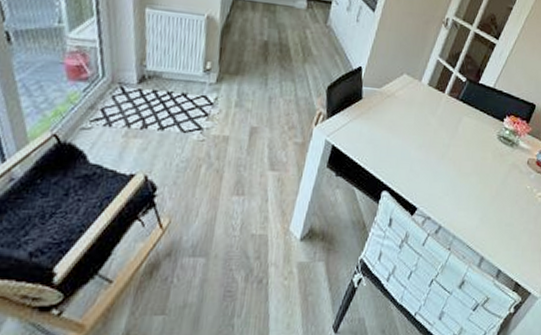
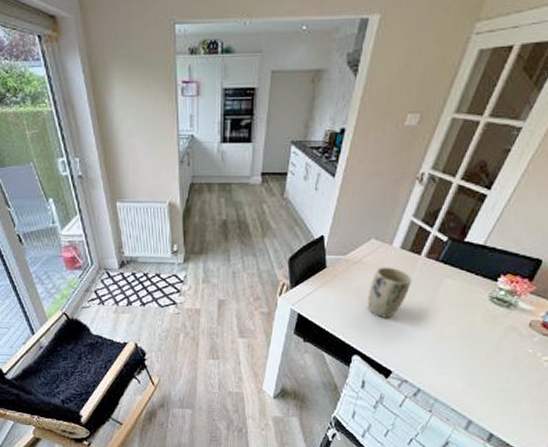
plant pot: none [398,101,437,153] -> present [367,267,413,318]

